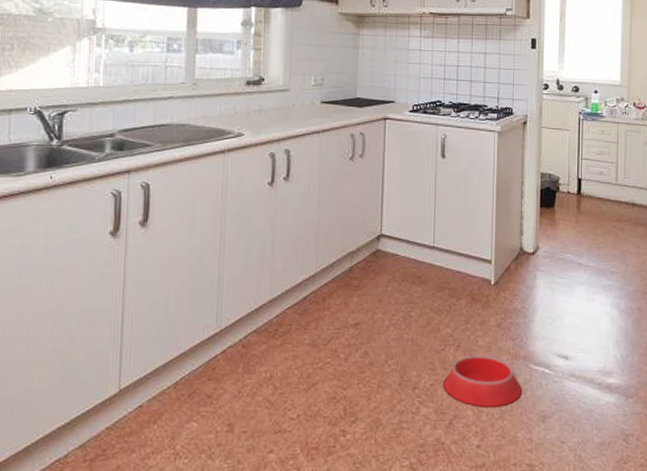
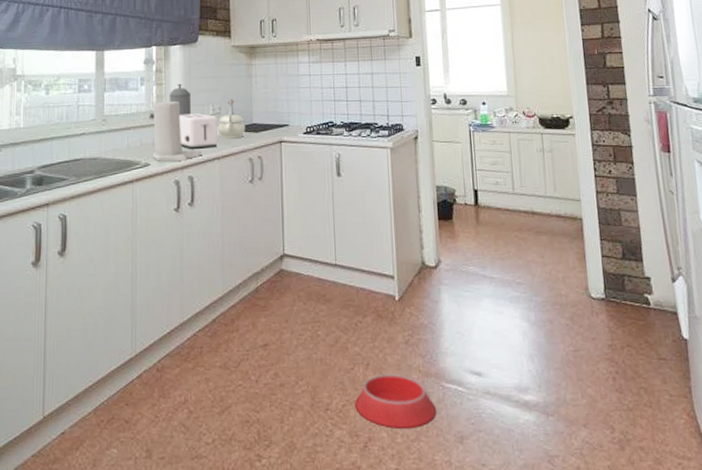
paper towel: none [246,68,300,134] -> present [152,102,201,163]
canister: none [268,49,291,84] -> present [169,83,191,115]
toaster: none [277,83,319,121] -> present [179,113,218,149]
kettle: none [318,70,349,113] -> present [217,99,246,139]

